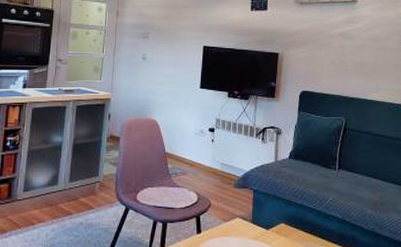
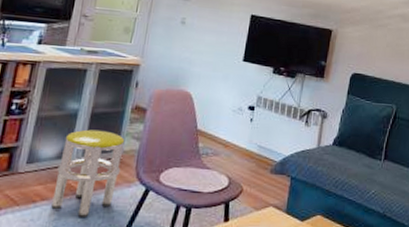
stool: none [47,159,104,235] -> present [51,129,125,217]

